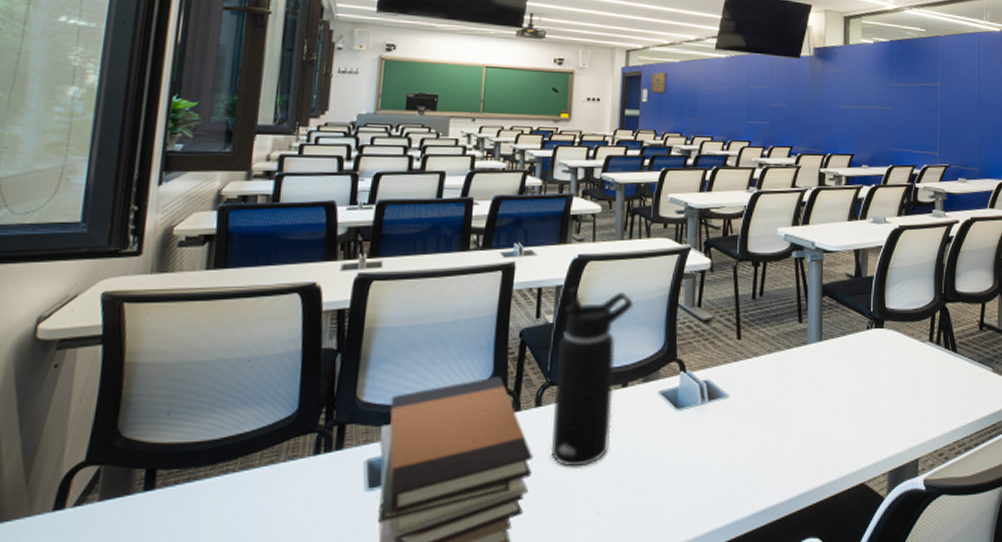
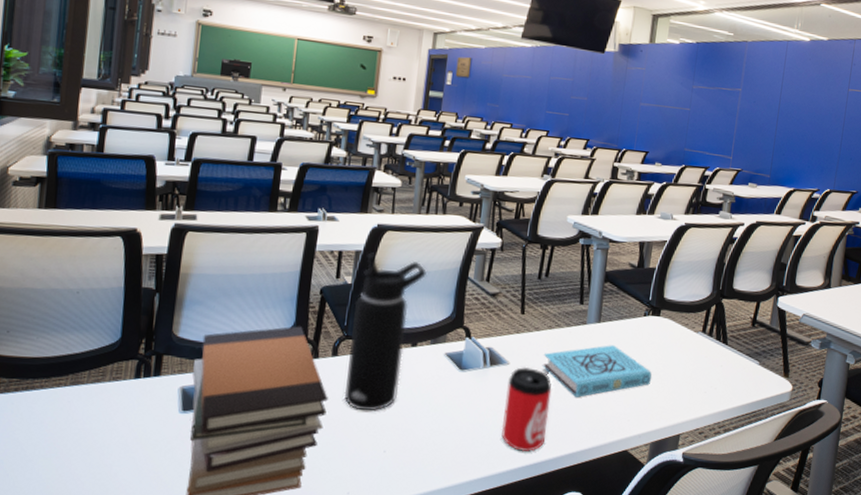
can: none [726,397,777,497] -> present [501,366,552,452]
book: none [764,365,883,427] -> present [542,345,652,397]

